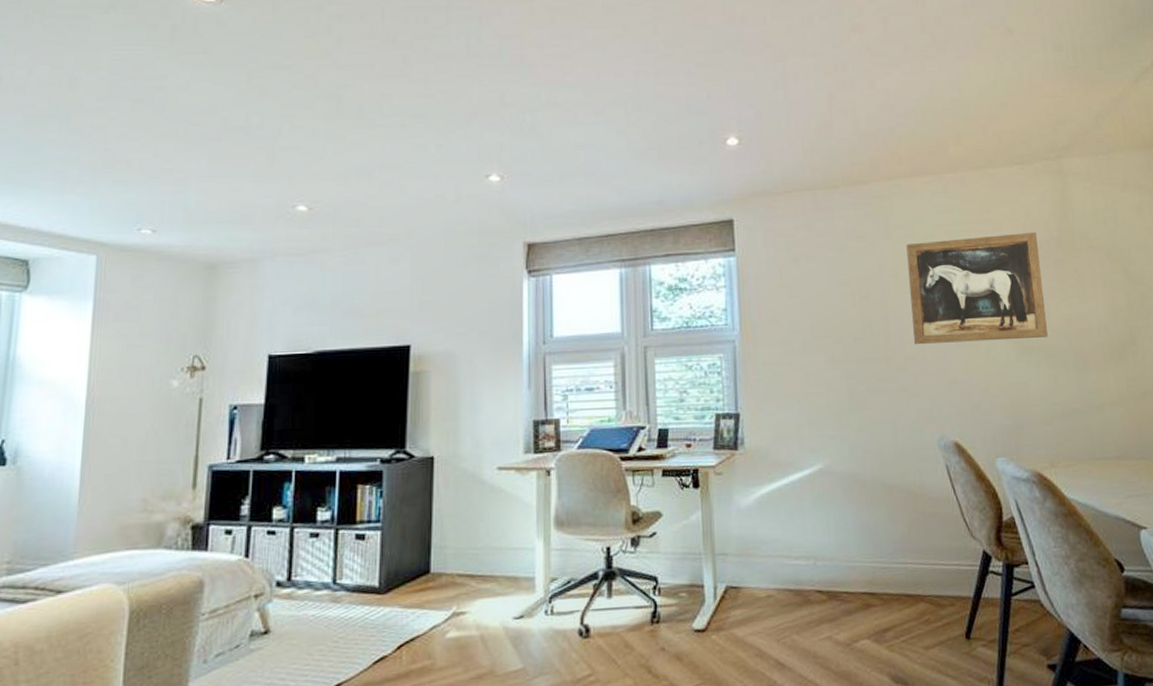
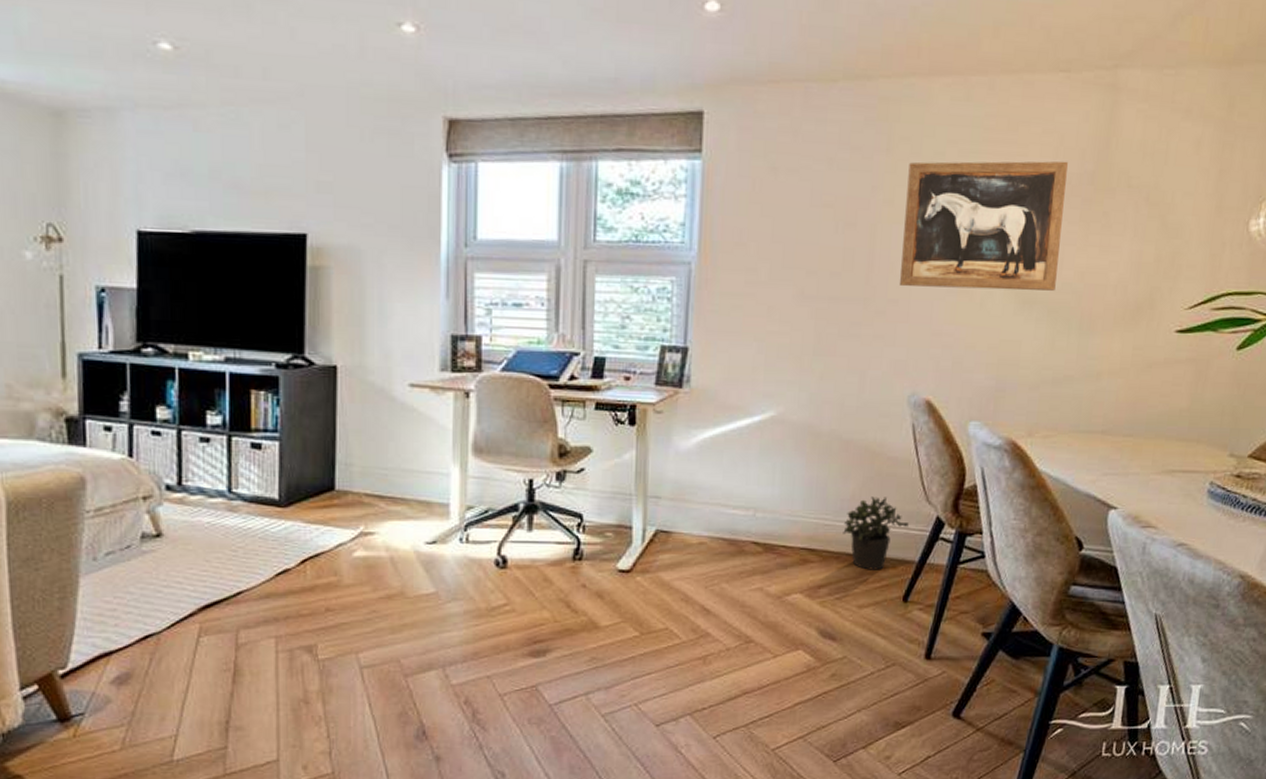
potted plant: none [898,535,959,610] -> present [843,496,909,570]

